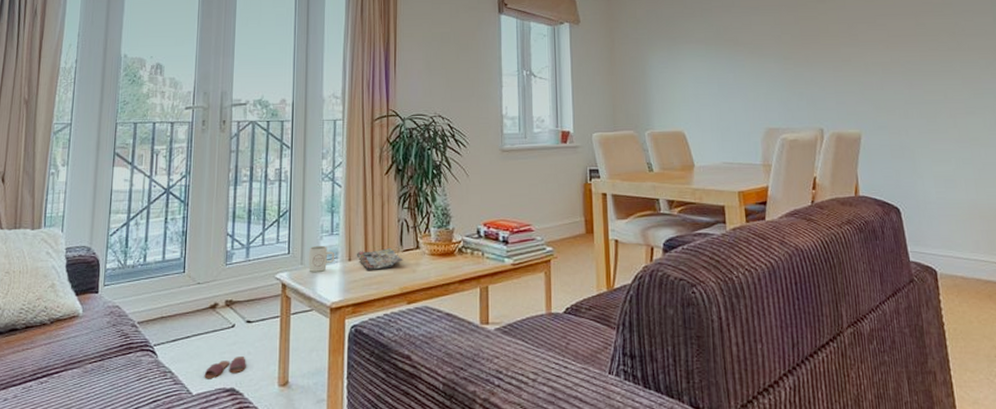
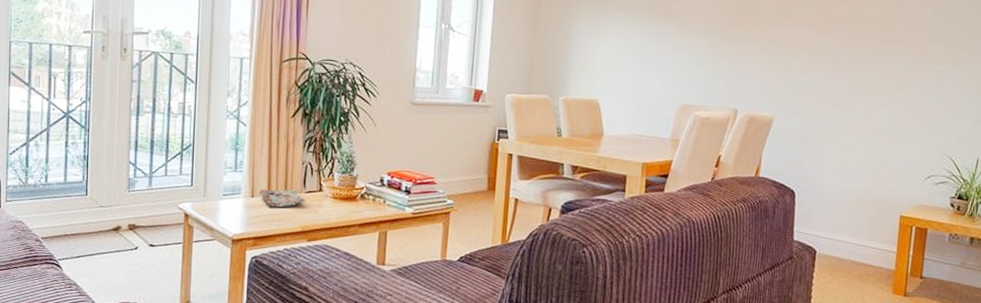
slippers: present [204,355,246,379] -> none [108,275,149,294]
mug: present [309,245,334,272] -> none [211,180,237,205]

